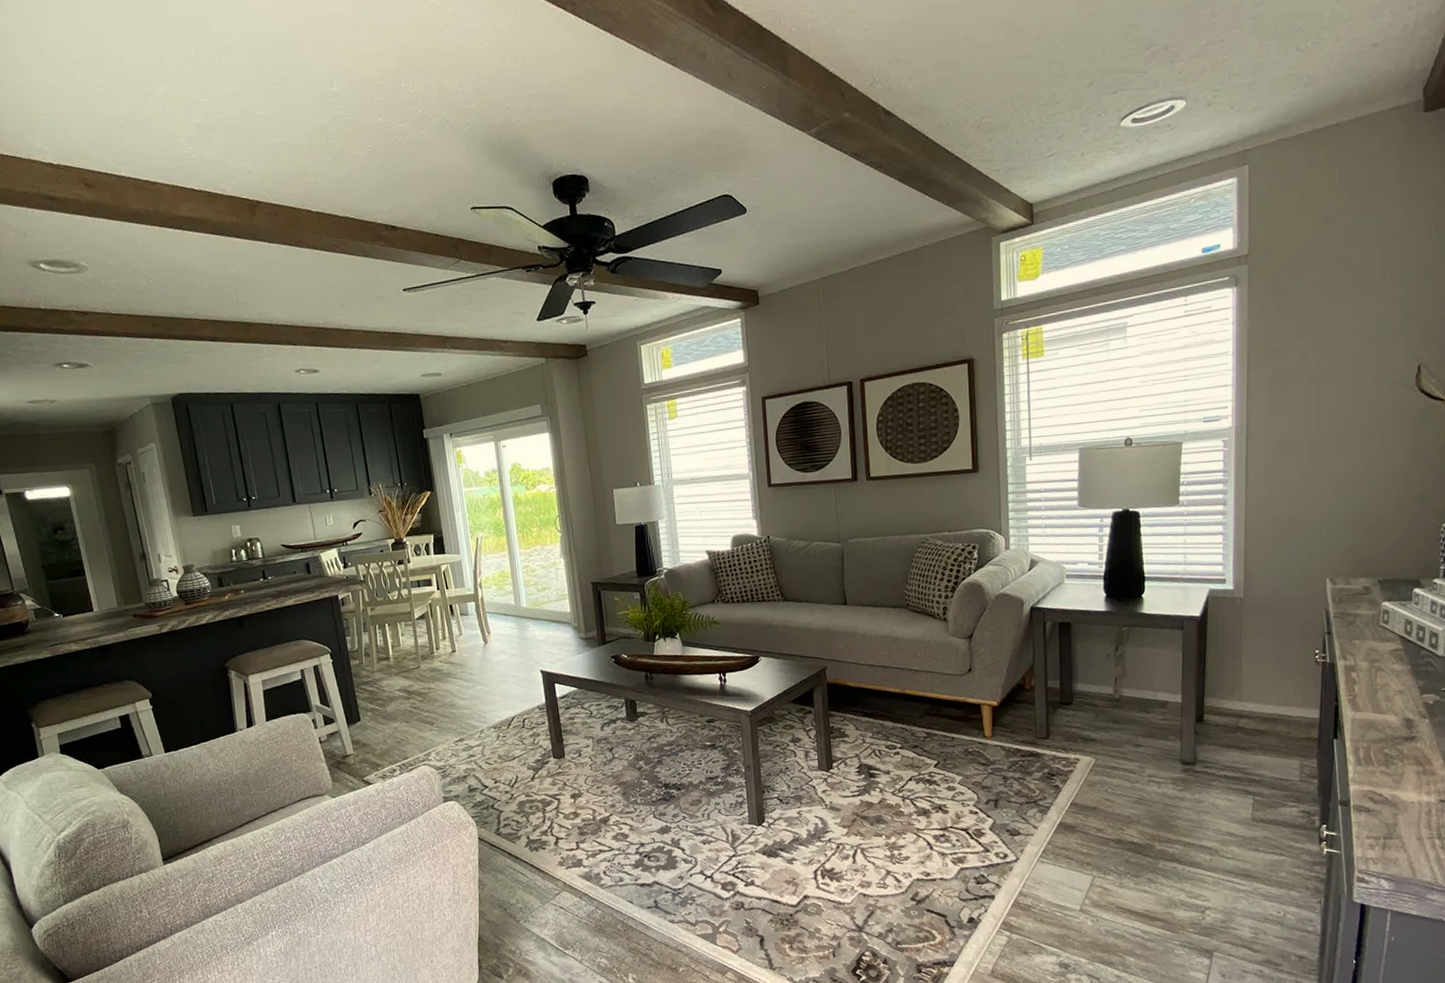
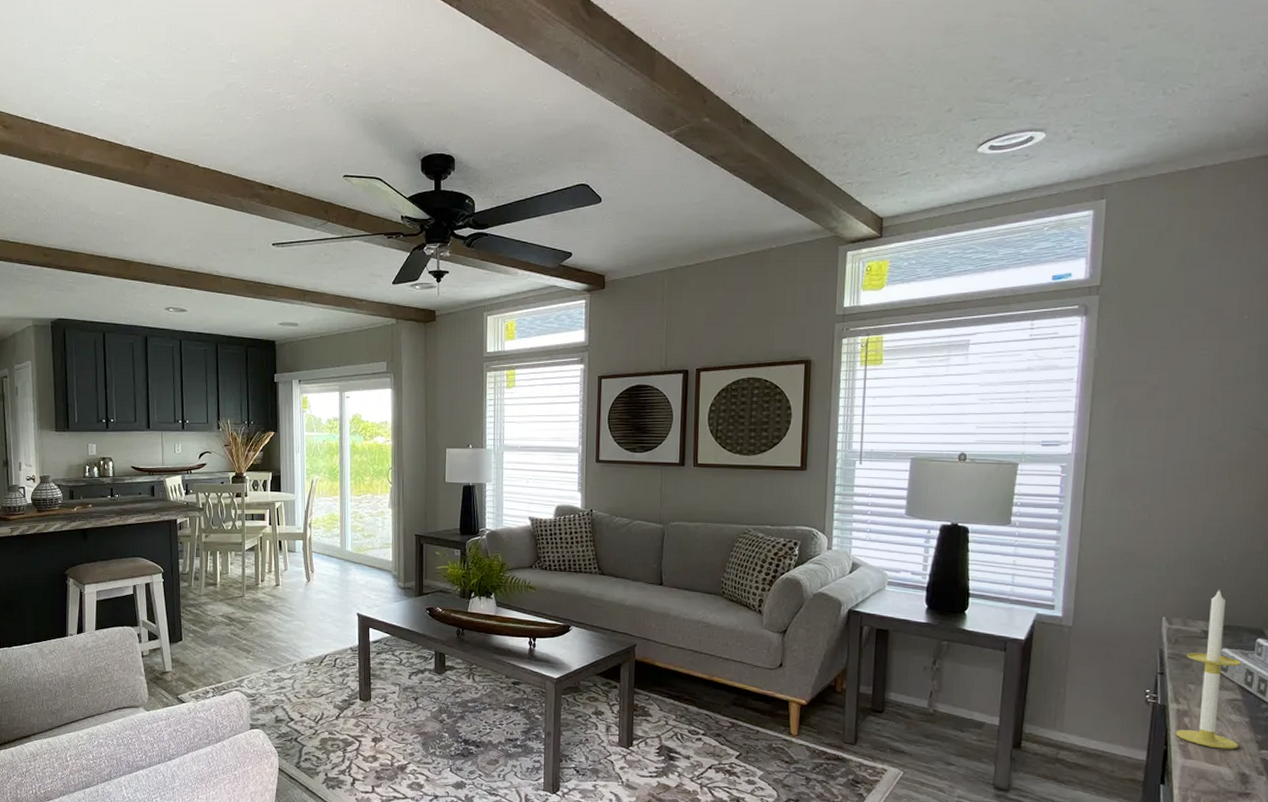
candle: none [1344,545,1403,698] -> present [1175,589,1241,750]

